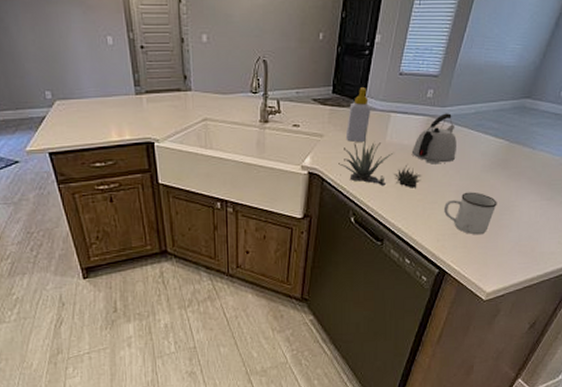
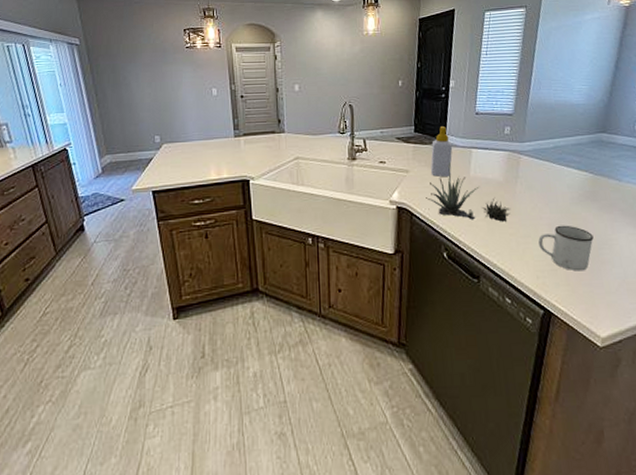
kettle: present [411,113,457,164] -> none [497,148,542,198]

